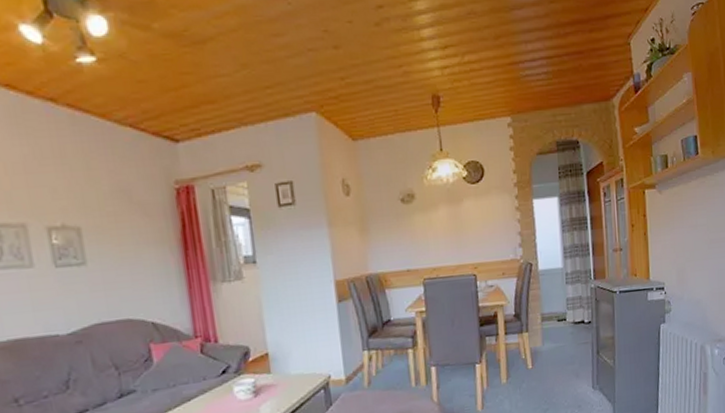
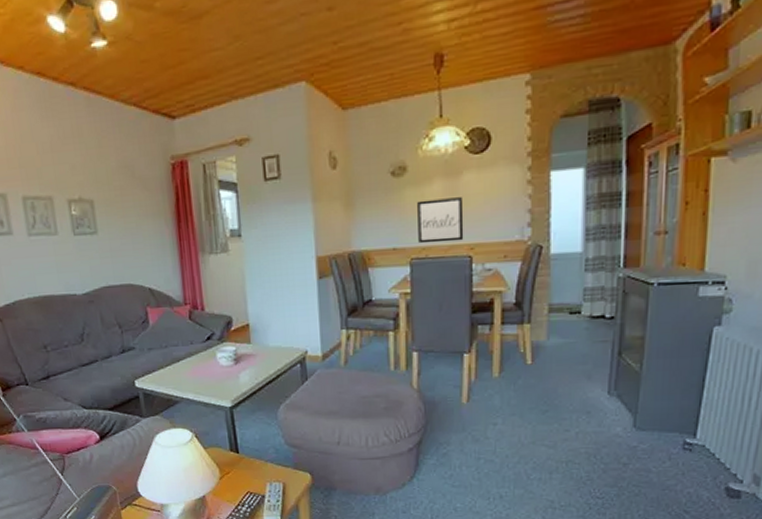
wall art: none [426,222,468,265] -> present [417,197,464,244]

